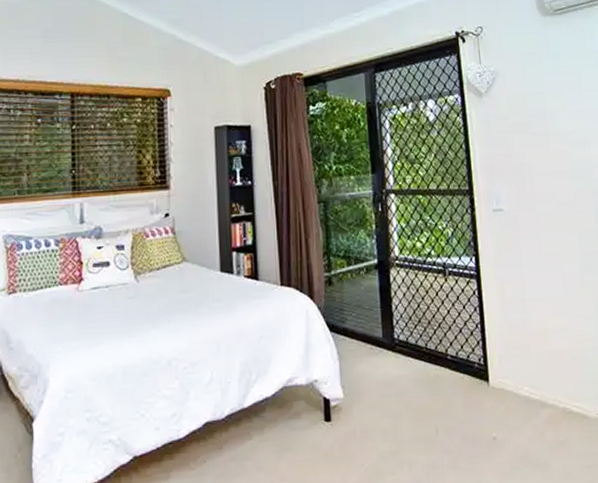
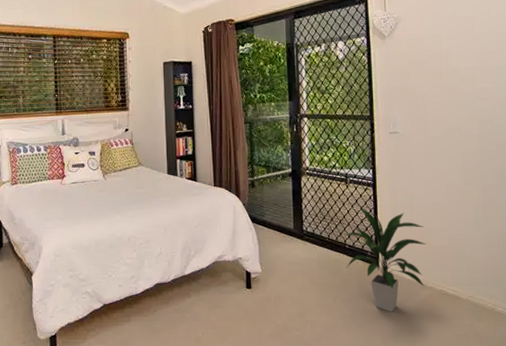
indoor plant: none [446,303,545,441] -> present [345,206,428,312]

